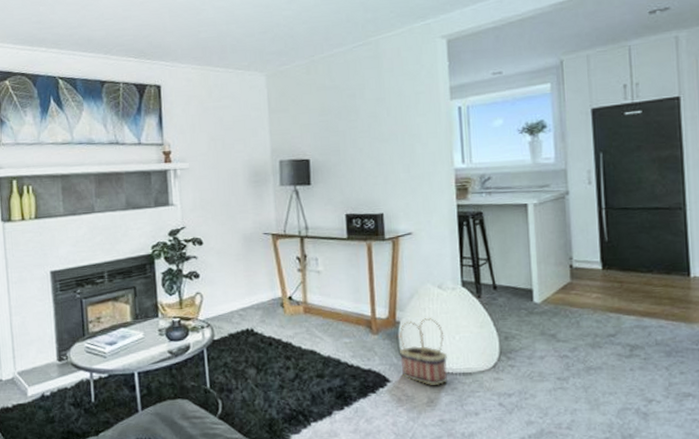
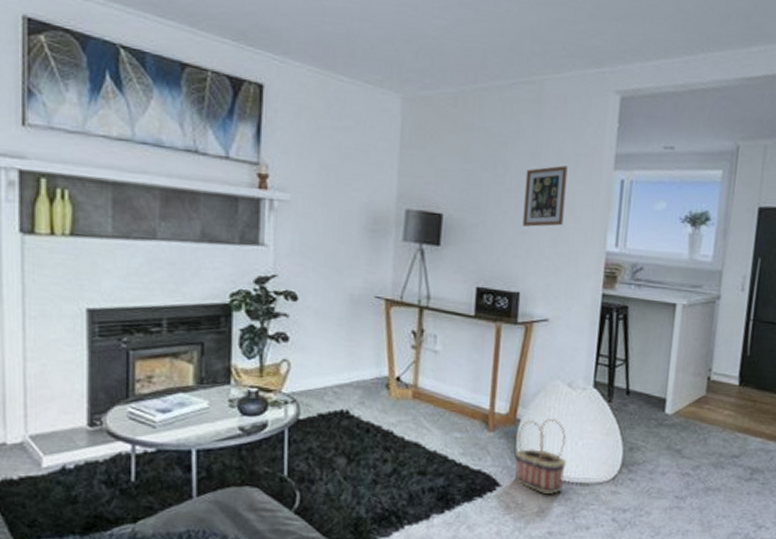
picture frame: none [374,104,413,159] -> present [522,165,568,227]

